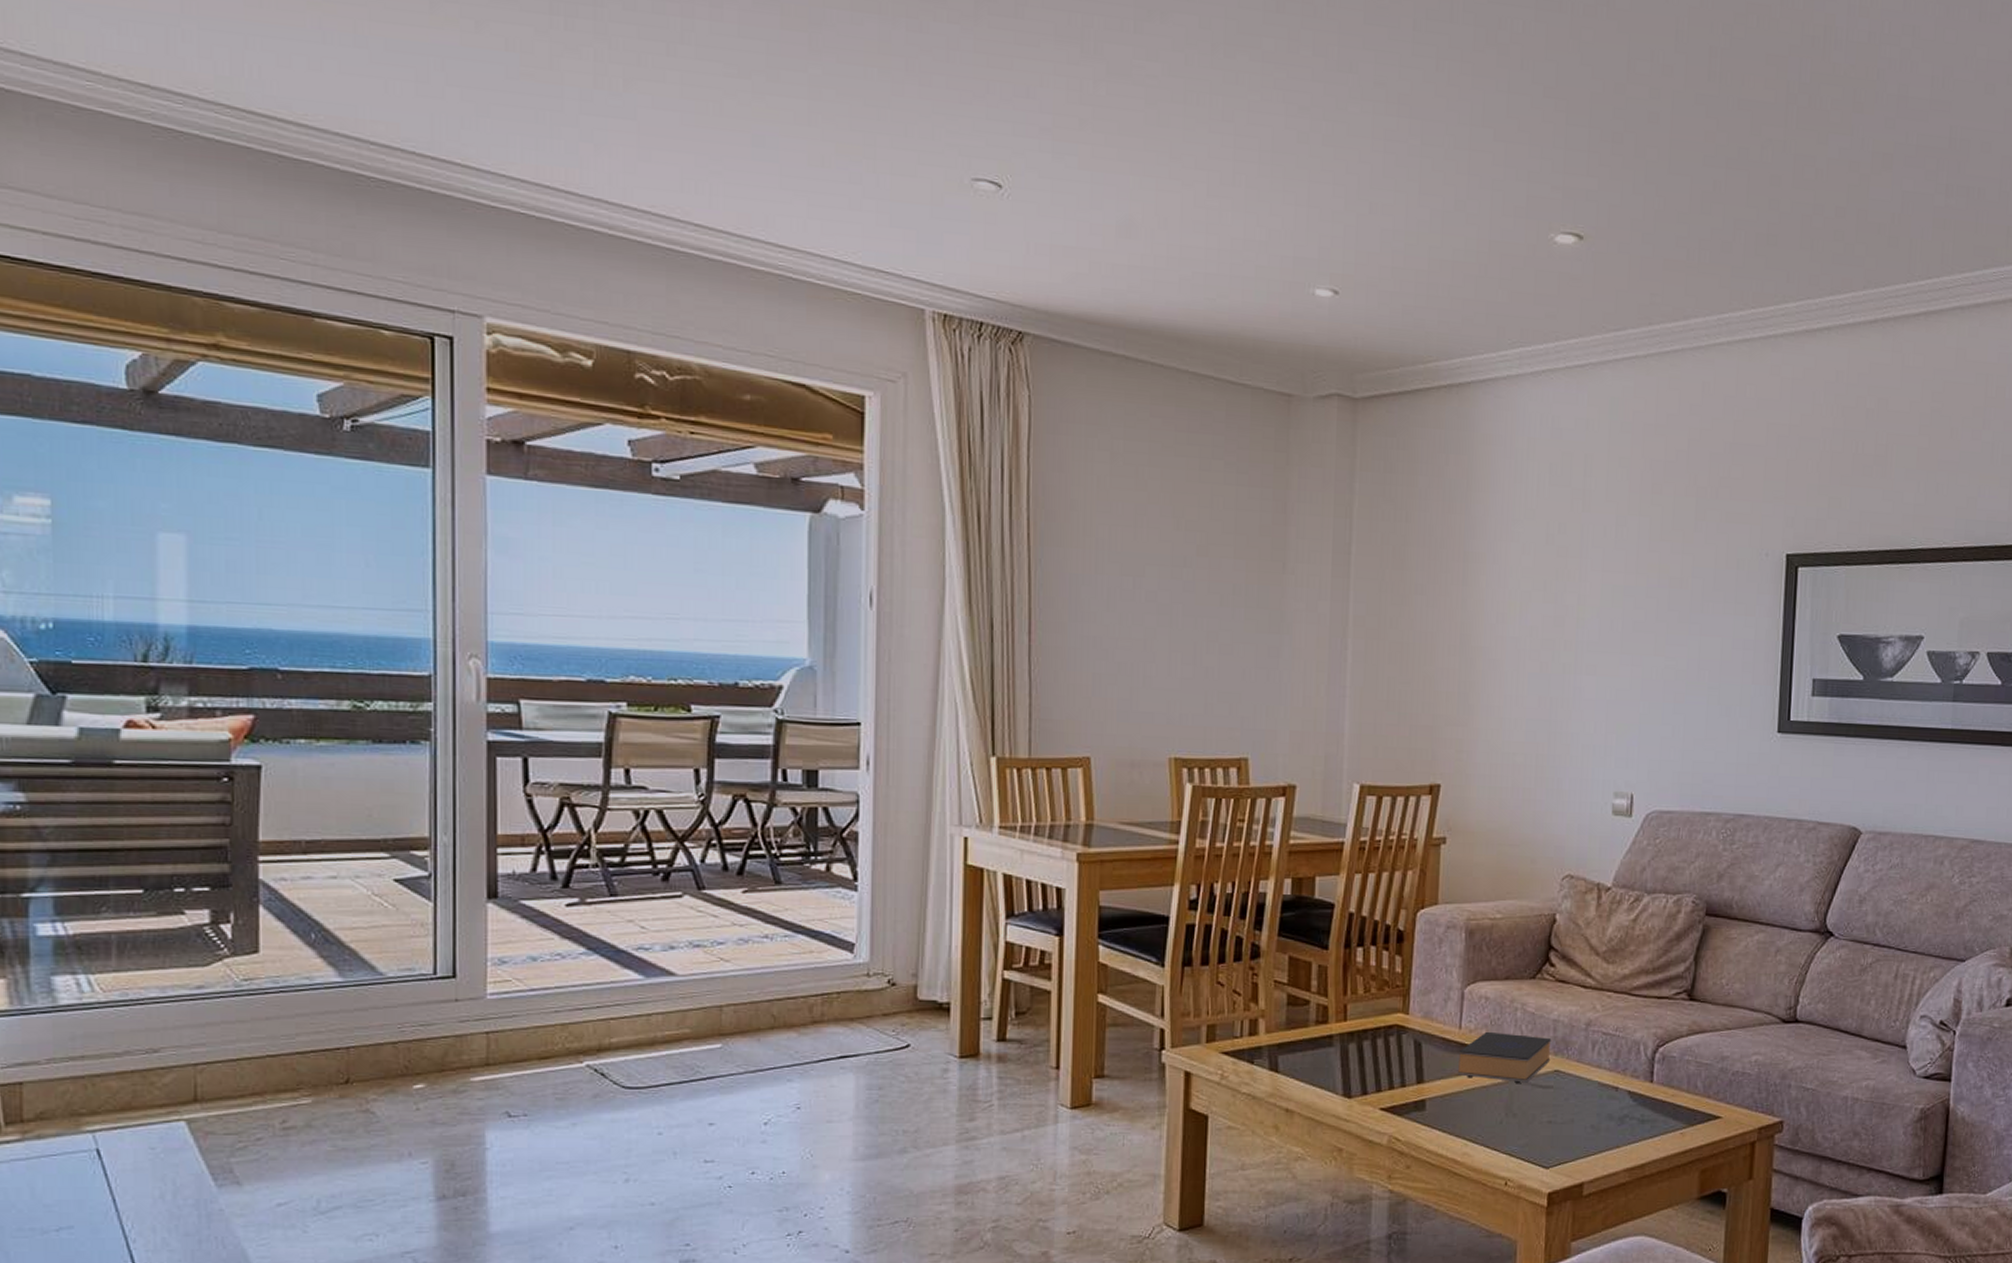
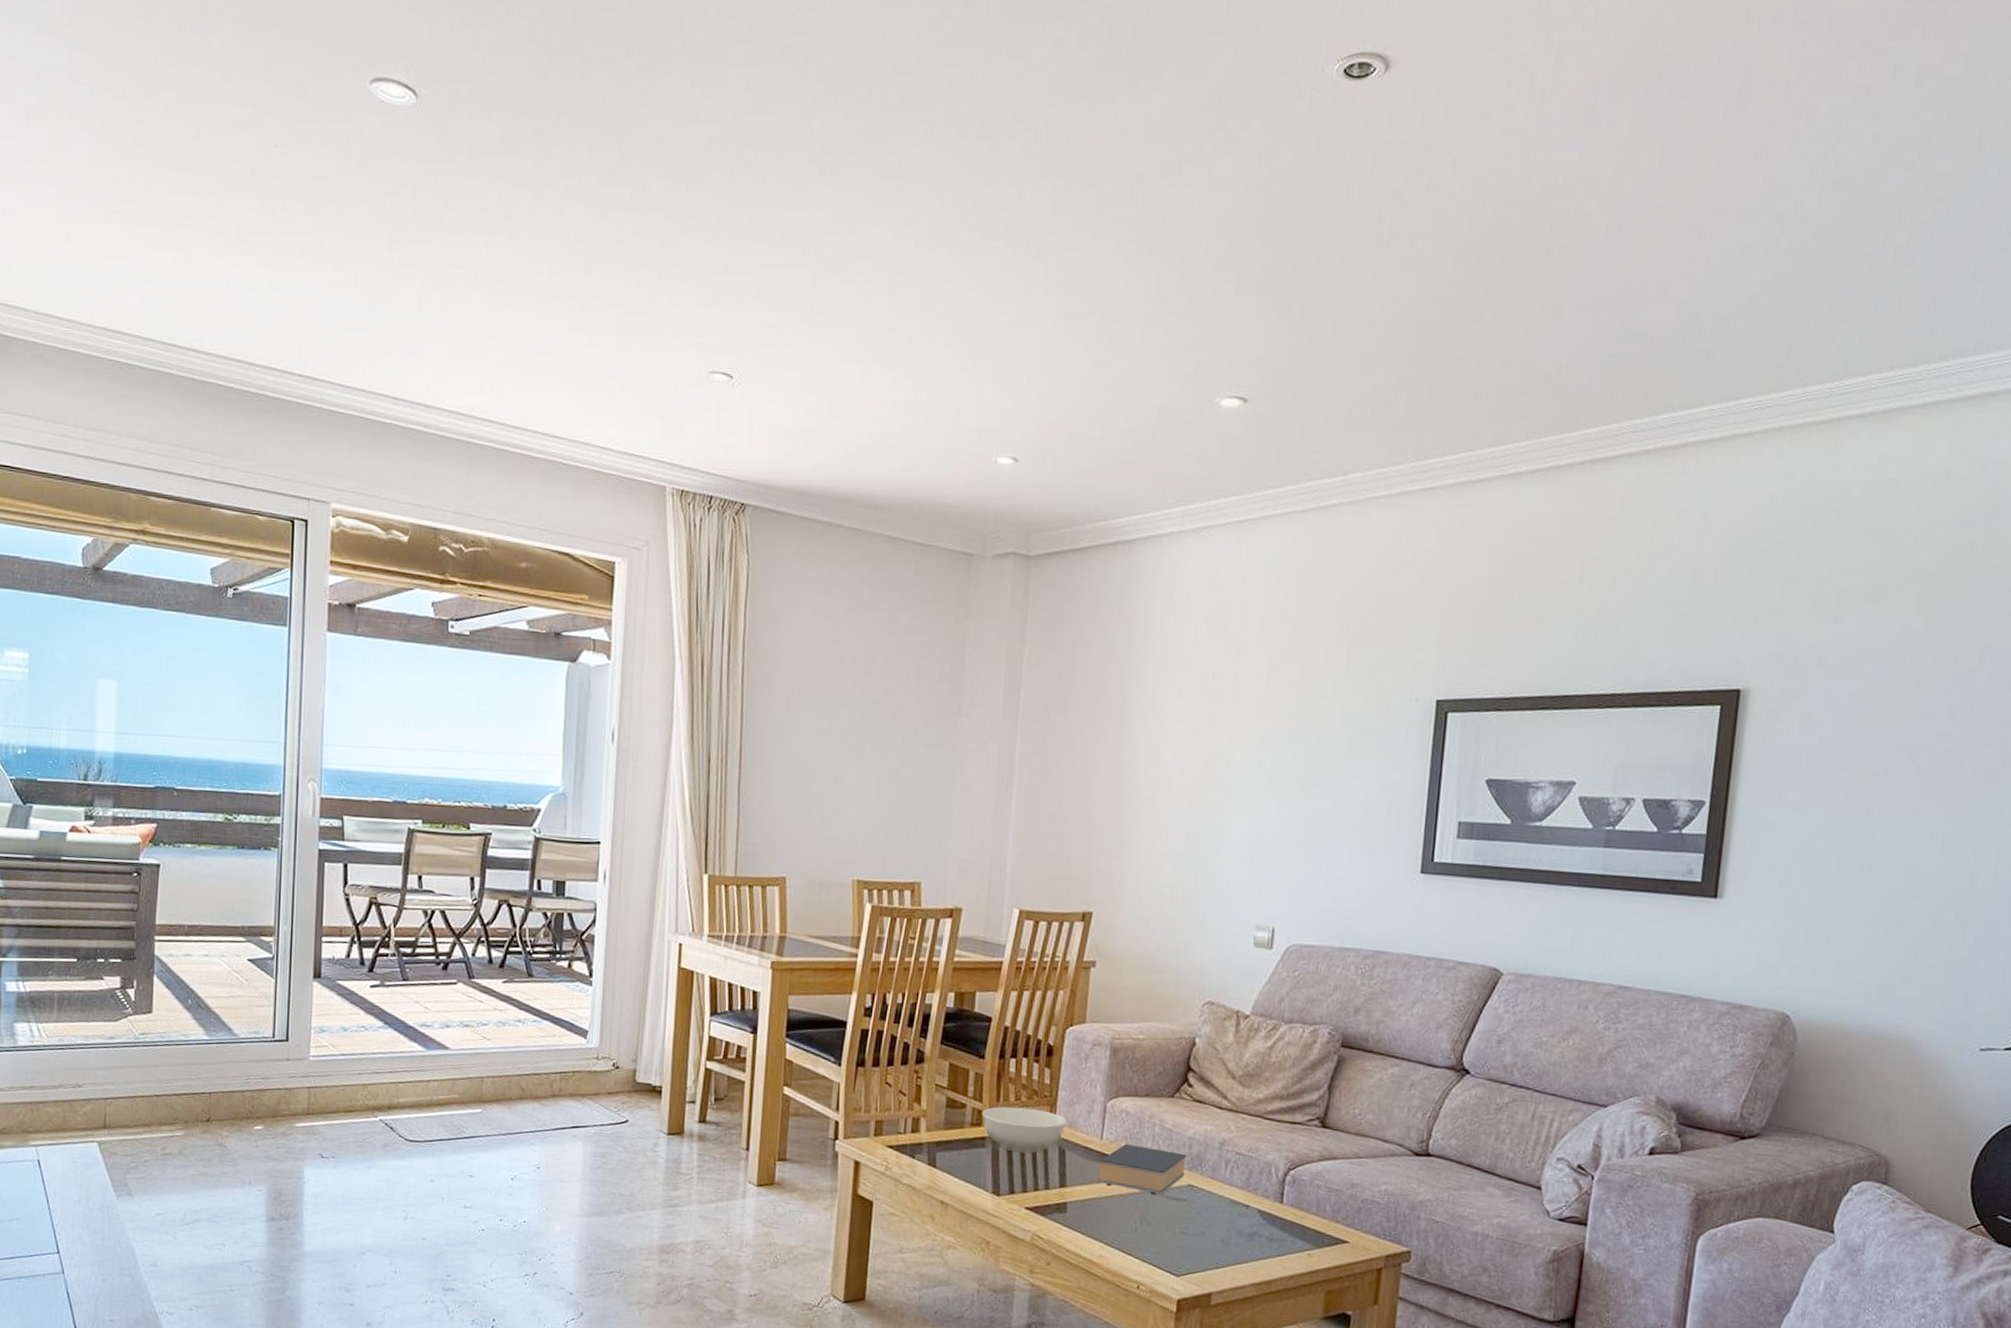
bowl: none [1327,1000,1422,1050] -> present [981,1106,1067,1154]

